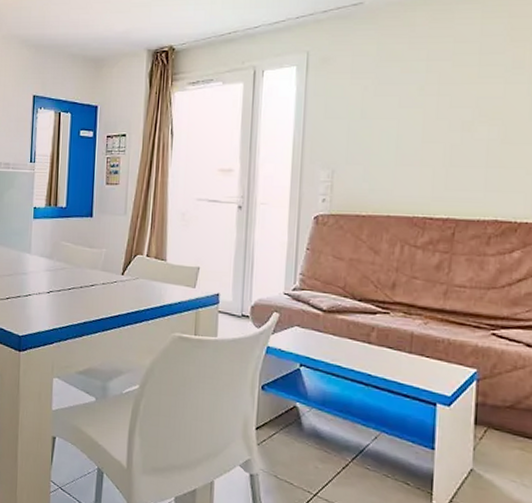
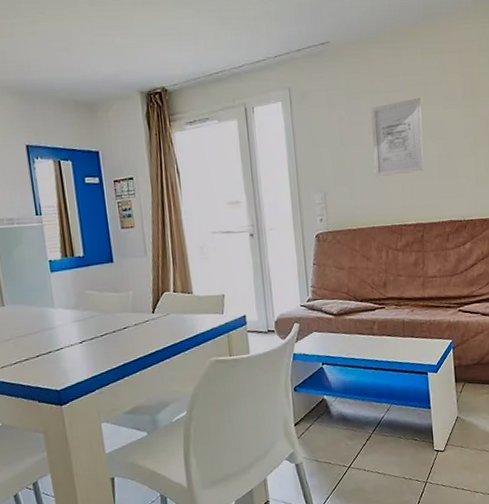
wall art: none [398,68,473,159] -> present [370,97,424,178]

